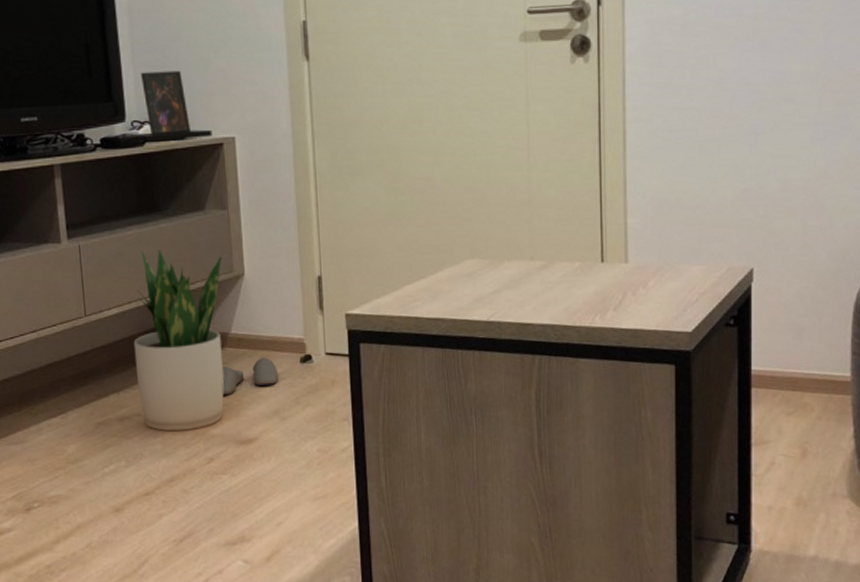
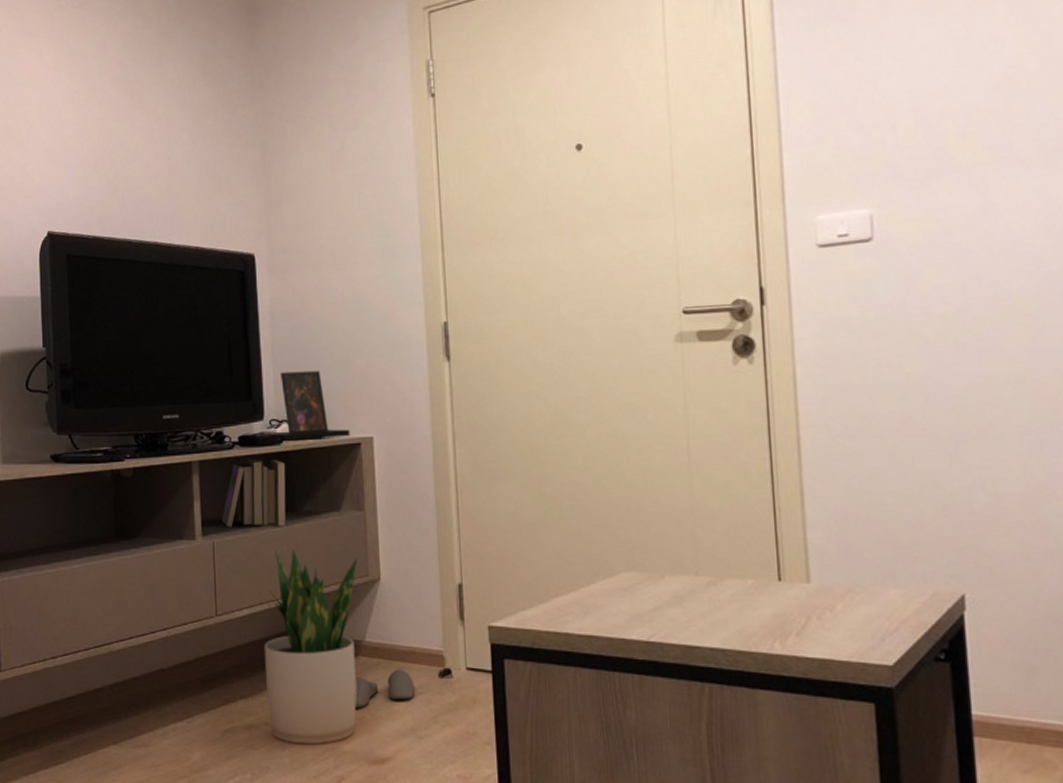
books: none [86,160,151,230] -> present [221,458,286,527]

